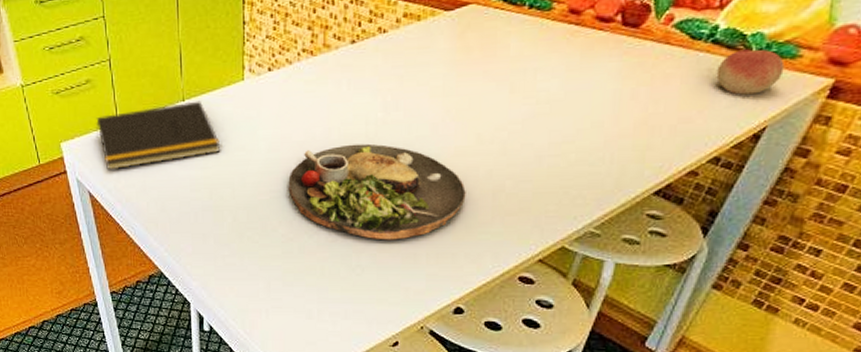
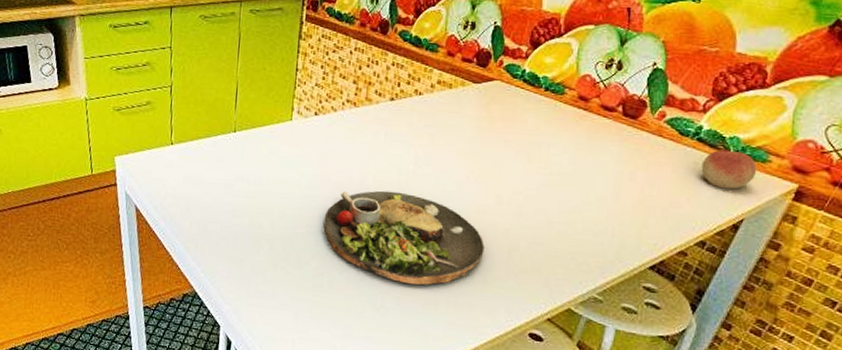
notepad: present [96,100,221,171] -> none [149,133,265,189]

